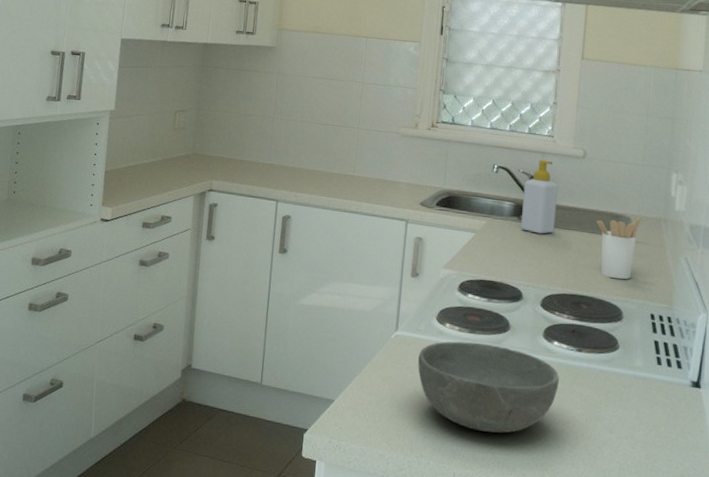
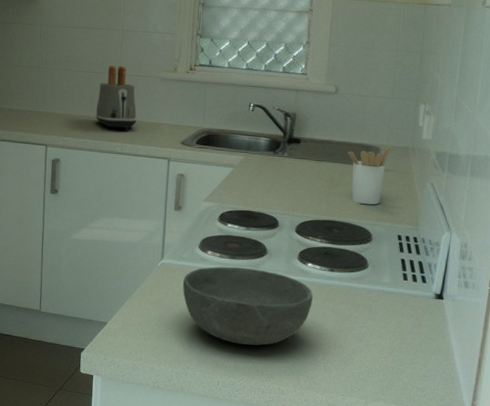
toaster: none [330,119,375,189] -> present [95,65,137,131]
soap bottle: present [520,159,559,234] -> none [276,97,312,166]

